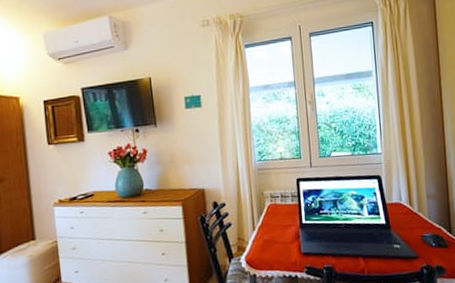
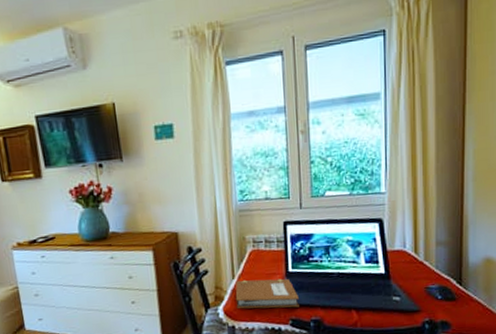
notebook: none [256,229,313,258] -> present [235,278,299,309]

